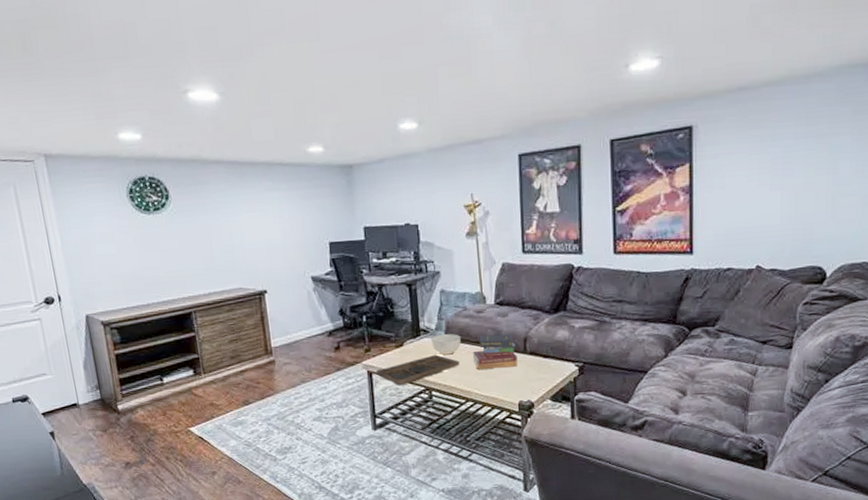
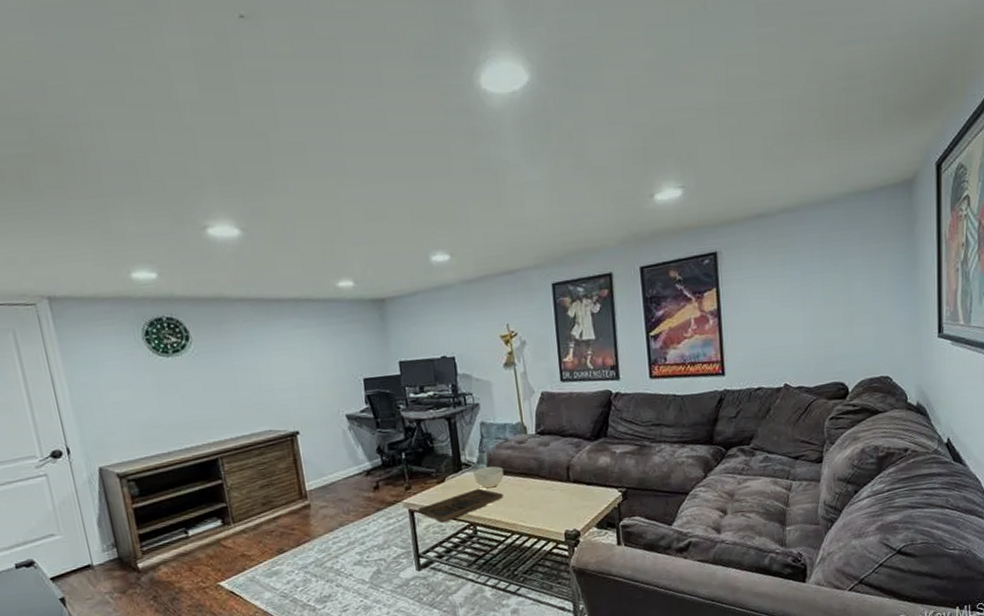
books: present [472,334,518,371] -> none [515,463,562,502]

